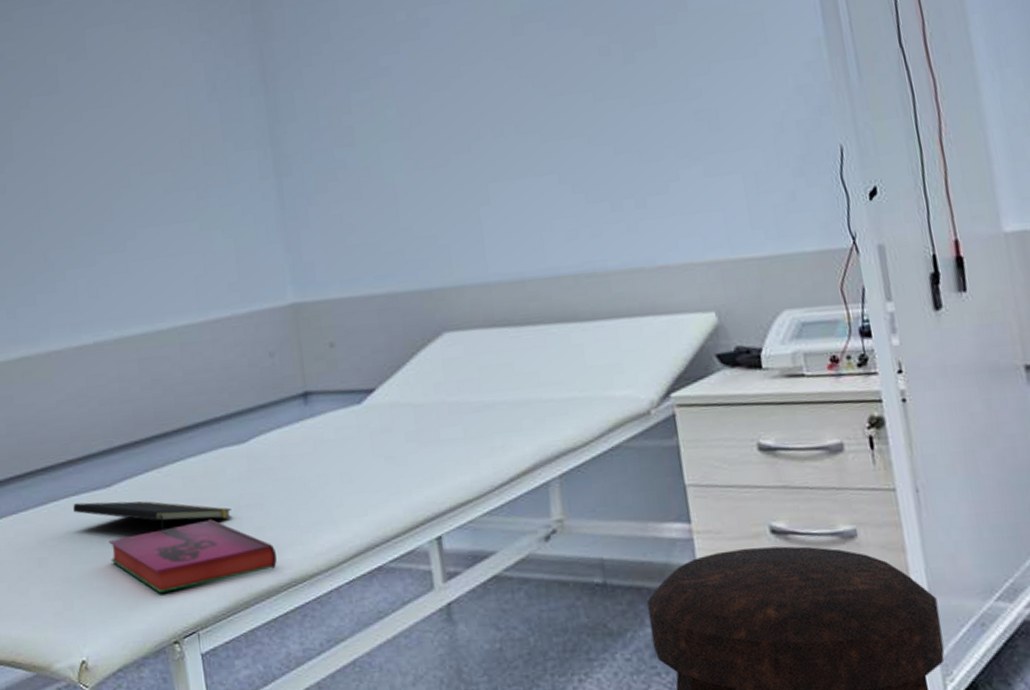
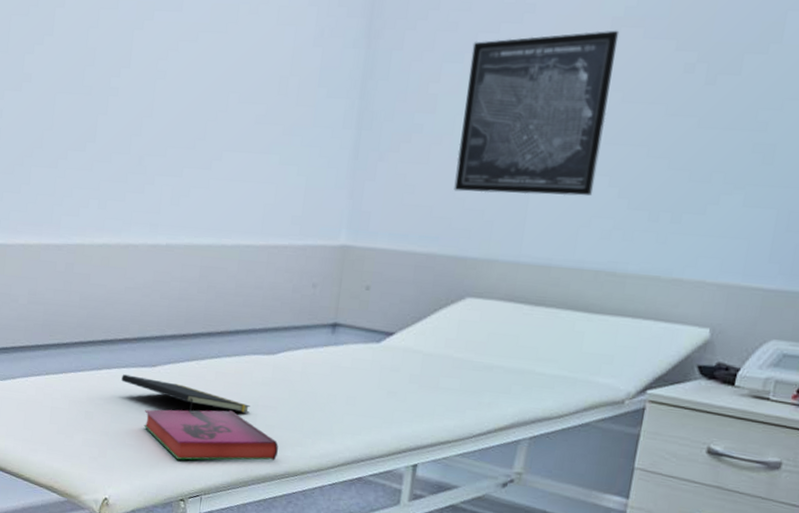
wall art: none [375,28,546,221] -> present [454,30,620,196]

